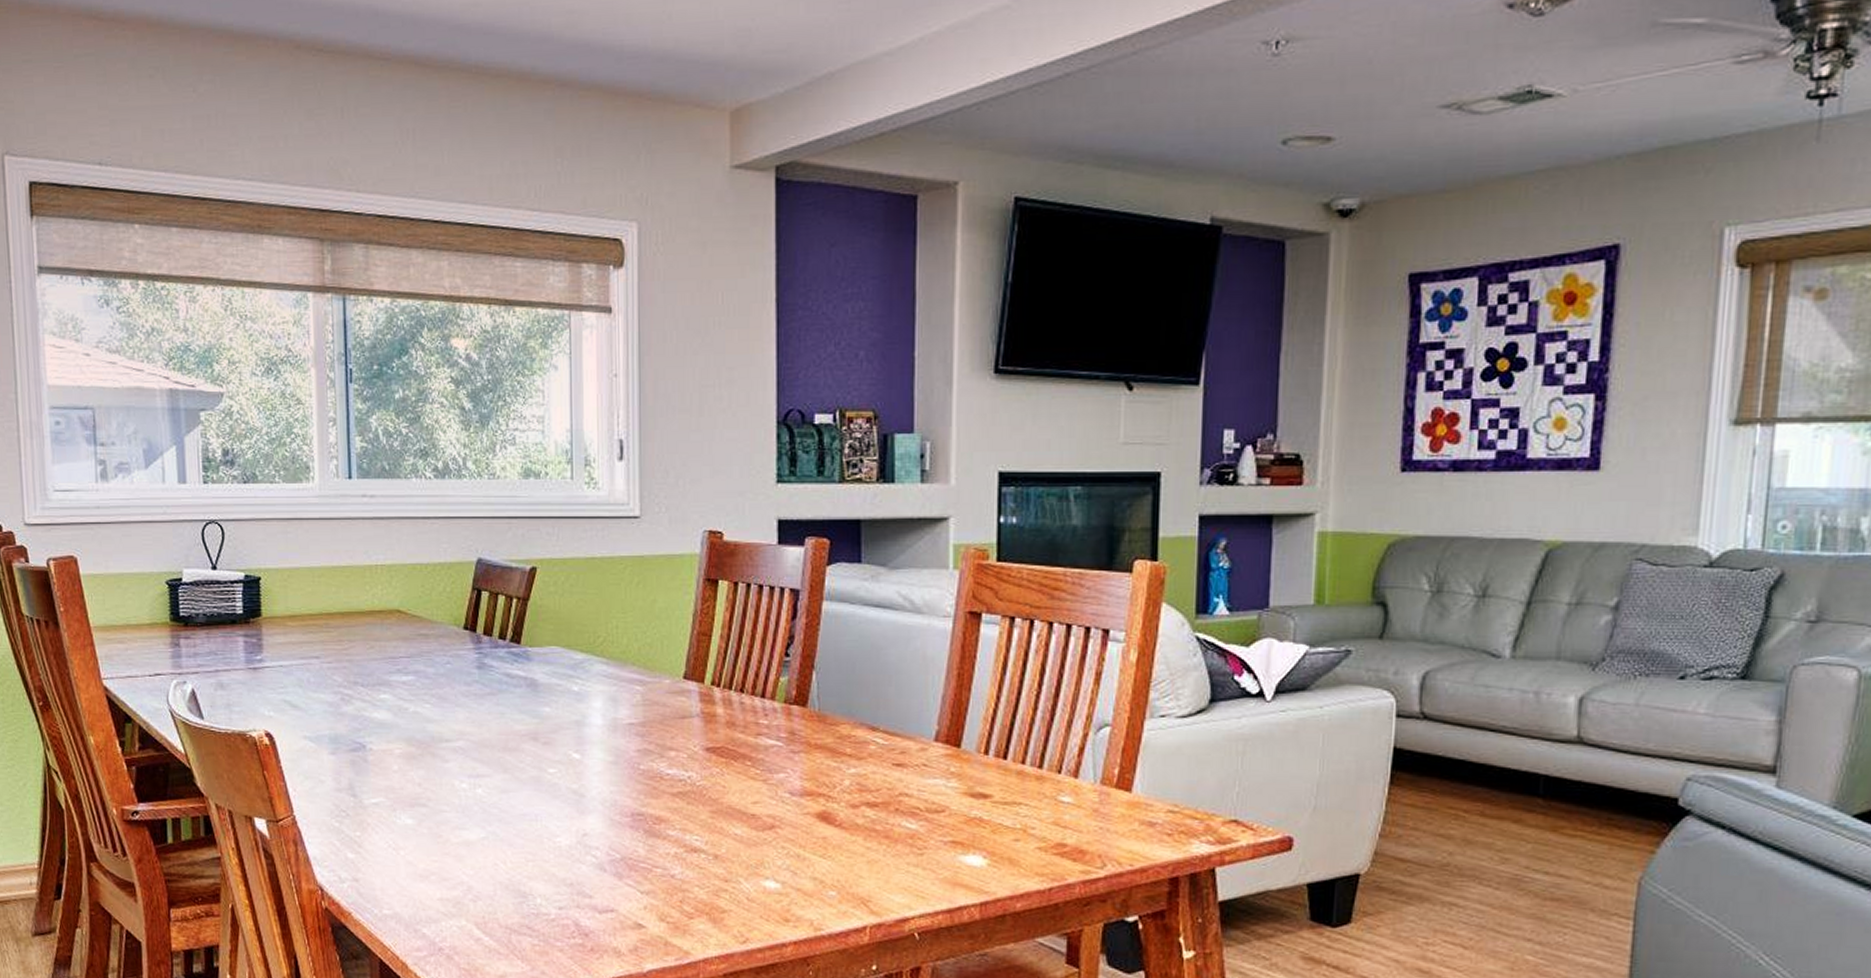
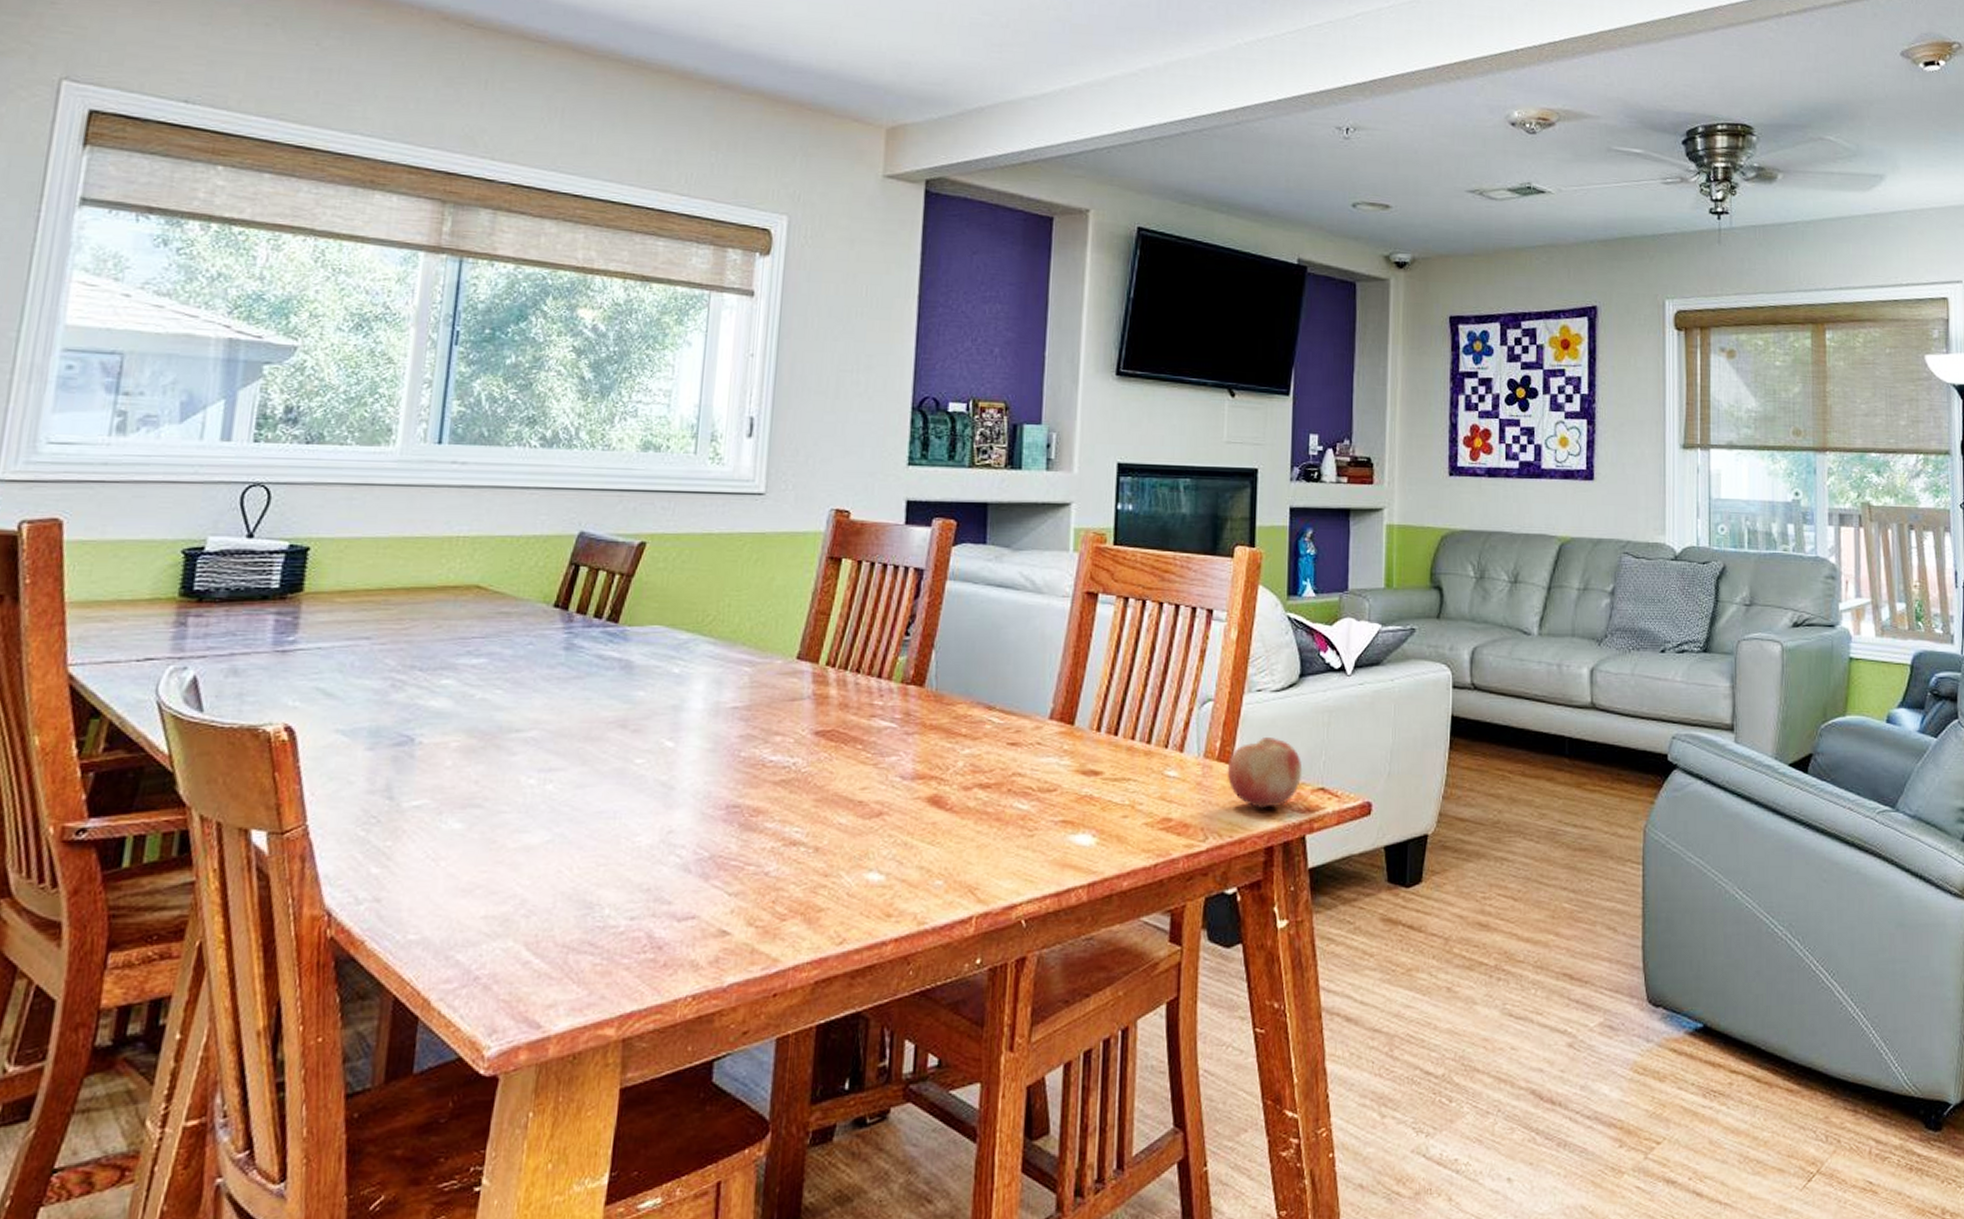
fruit: none [1126,765,1213,839] -> present [1227,737,1303,809]

